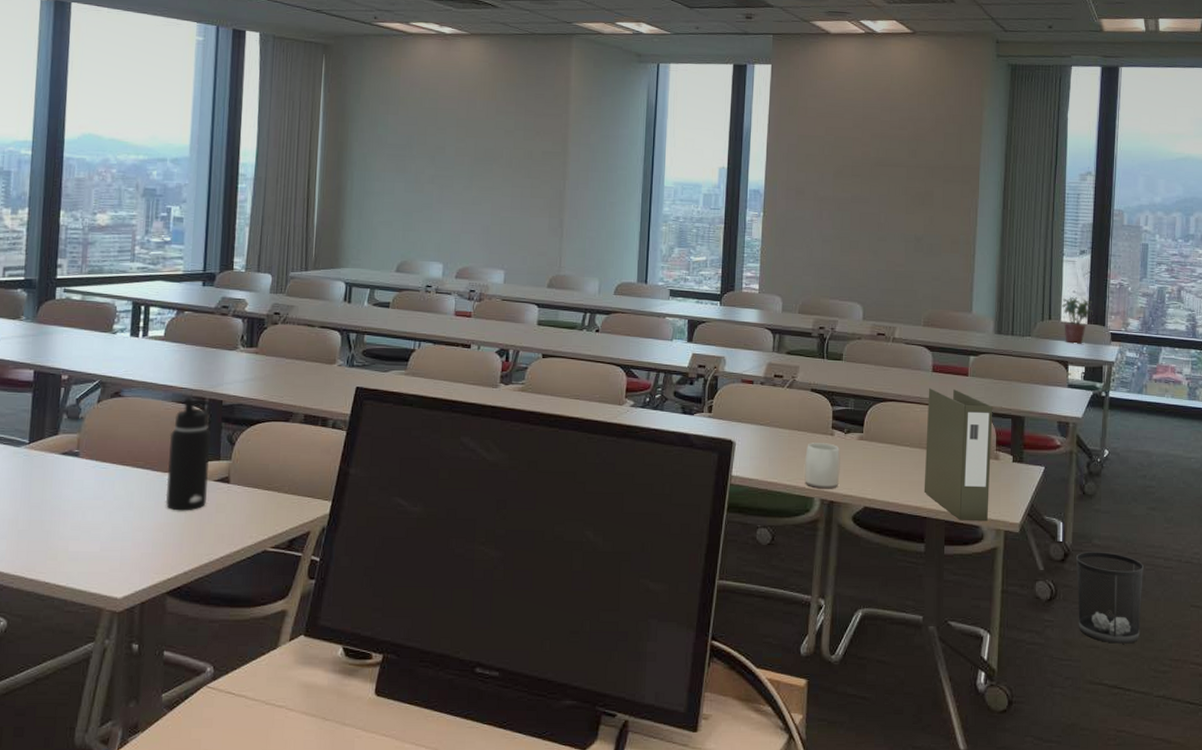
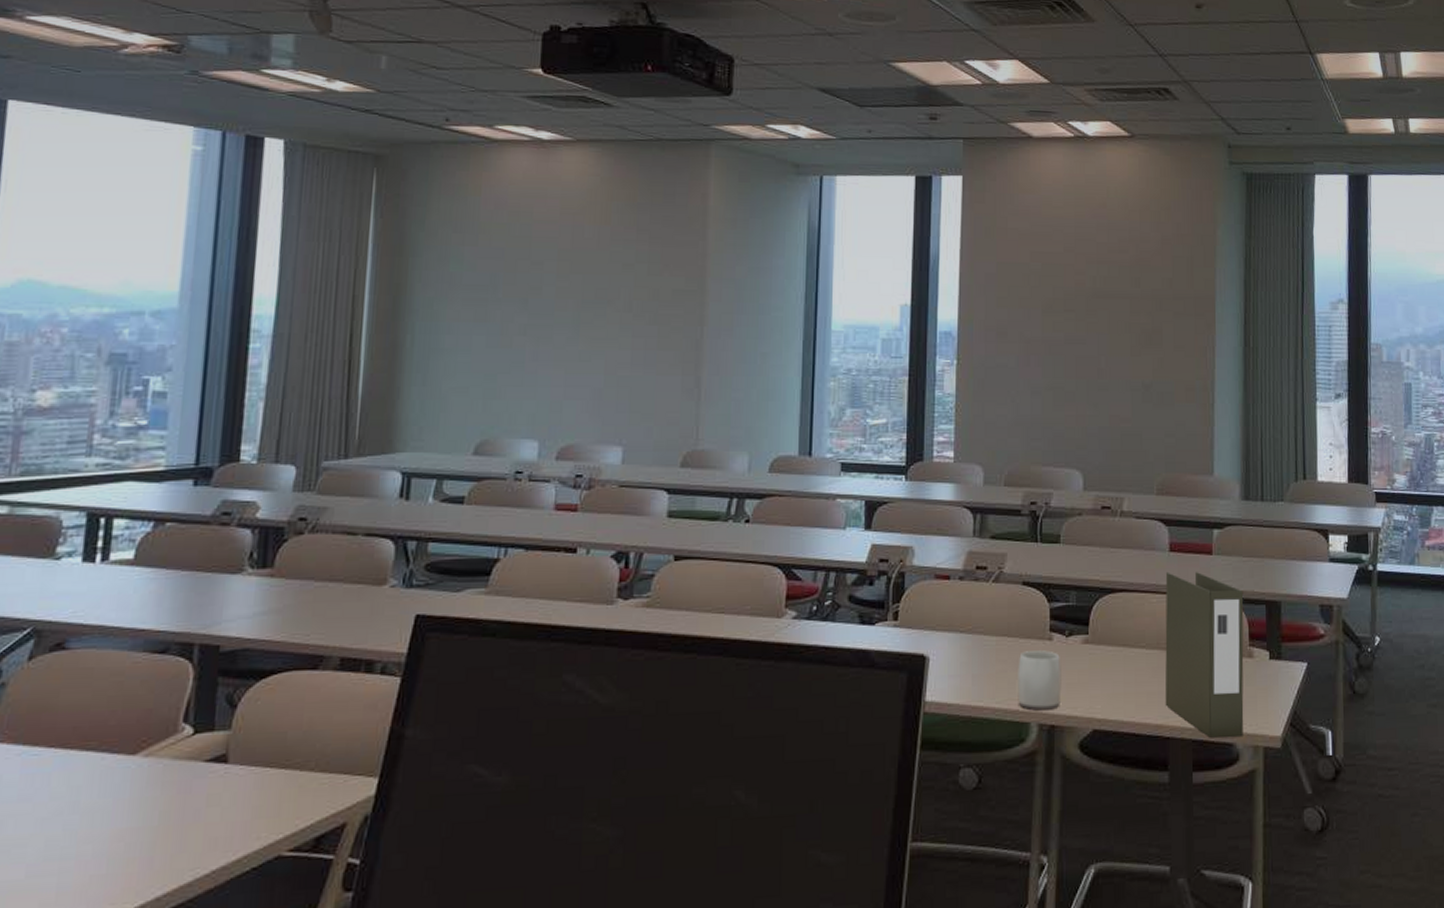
water bottle: present [165,396,213,510] -> none [129,643,206,808]
potted plant: present [1062,297,1092,344] -> none [1317,451,1353,508]
waste bin: present [1076,552,1143,644] -> none [1350,764,1428,880]

